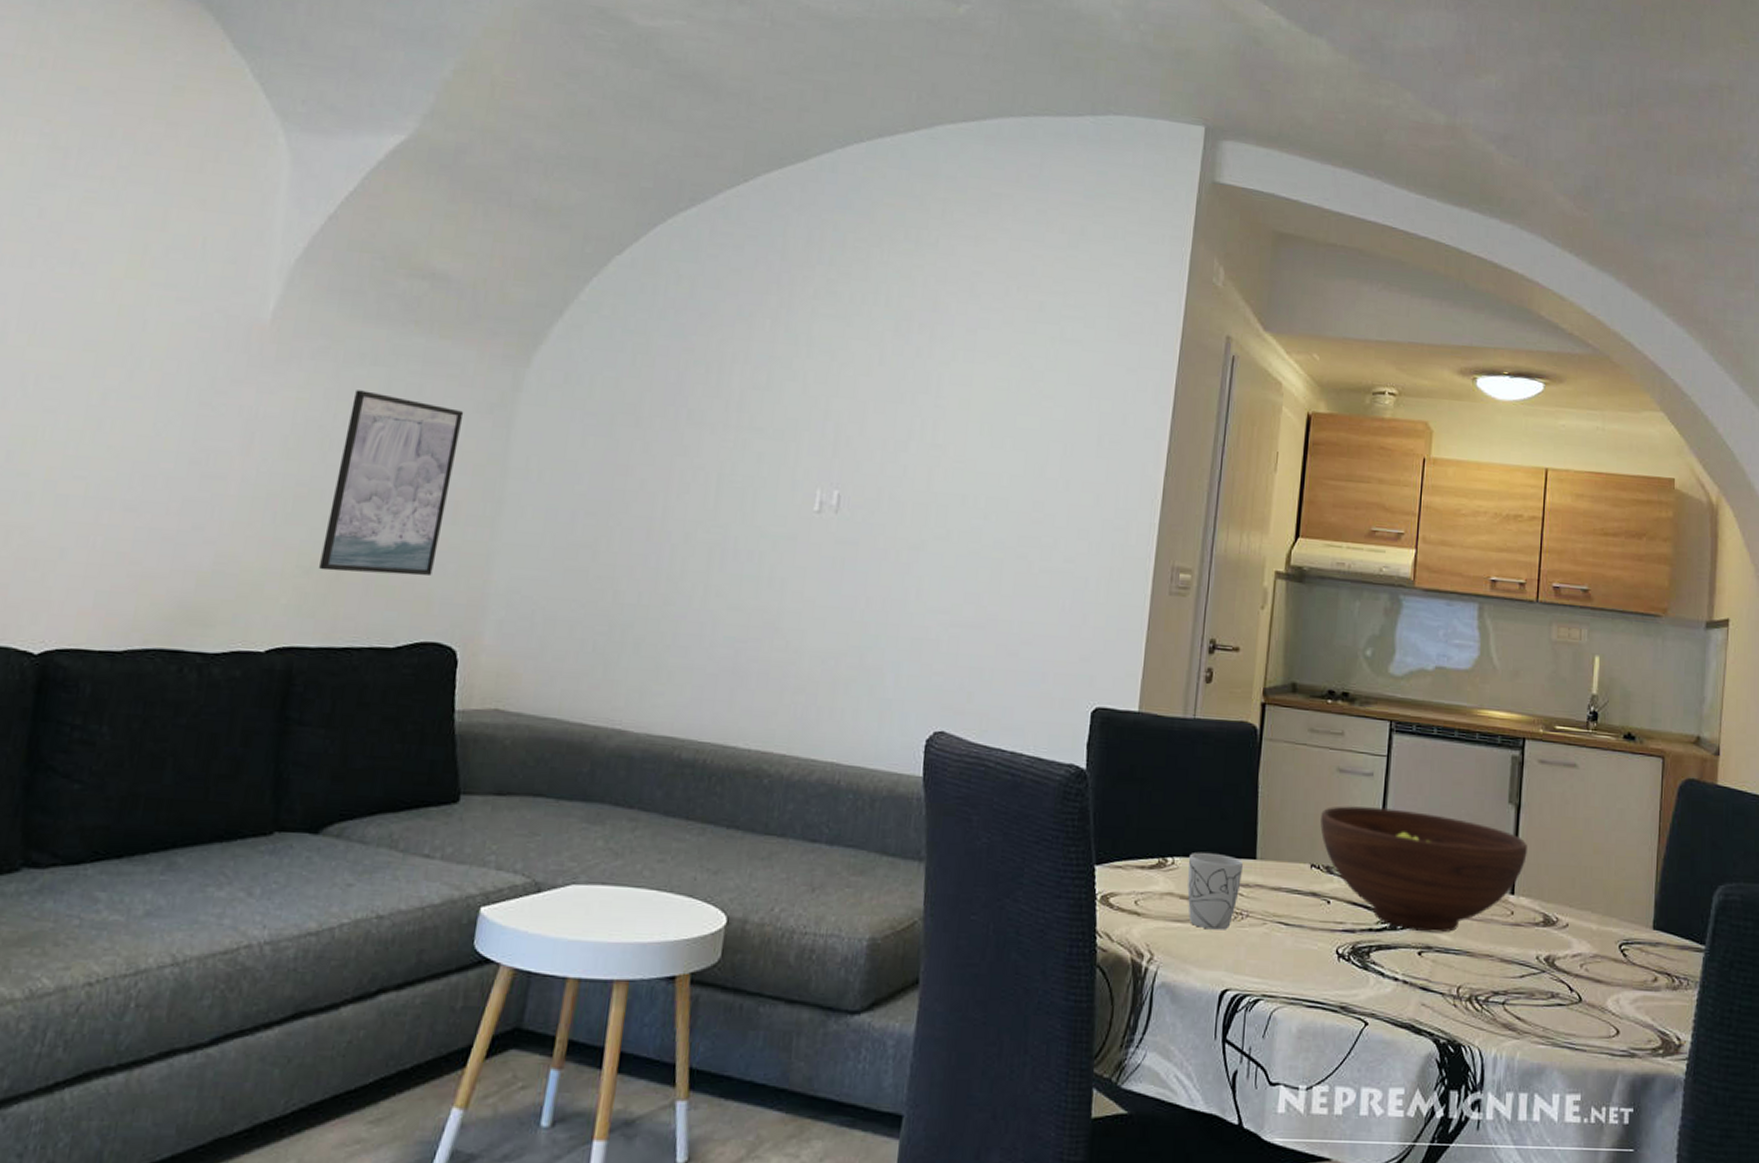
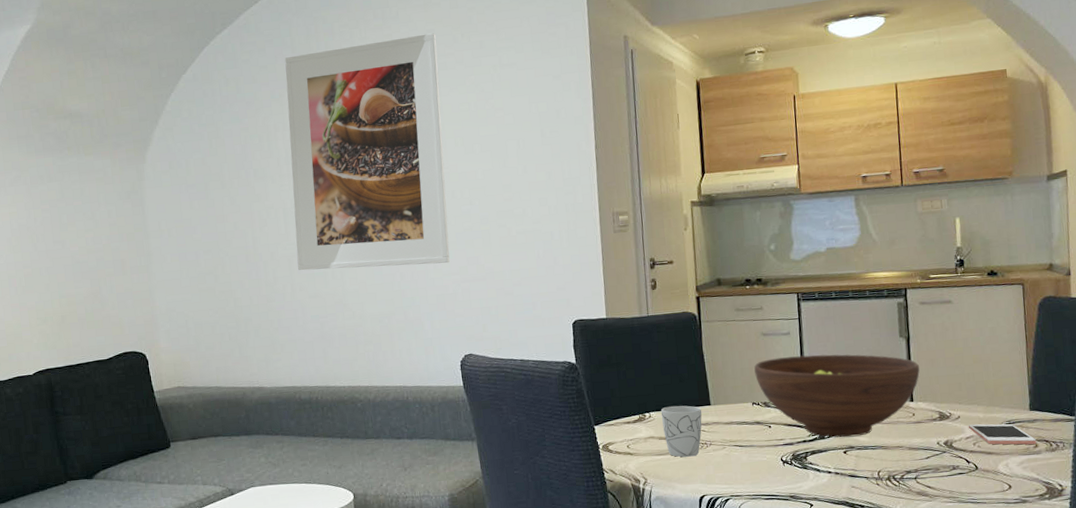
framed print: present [319,390,464,576] -> none [43,199,119,318]
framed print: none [720,264,984,596] -> present [285,33,450,271]
cell phone: none [1576,937,1656,978] -> present [968,424,1037,445]

